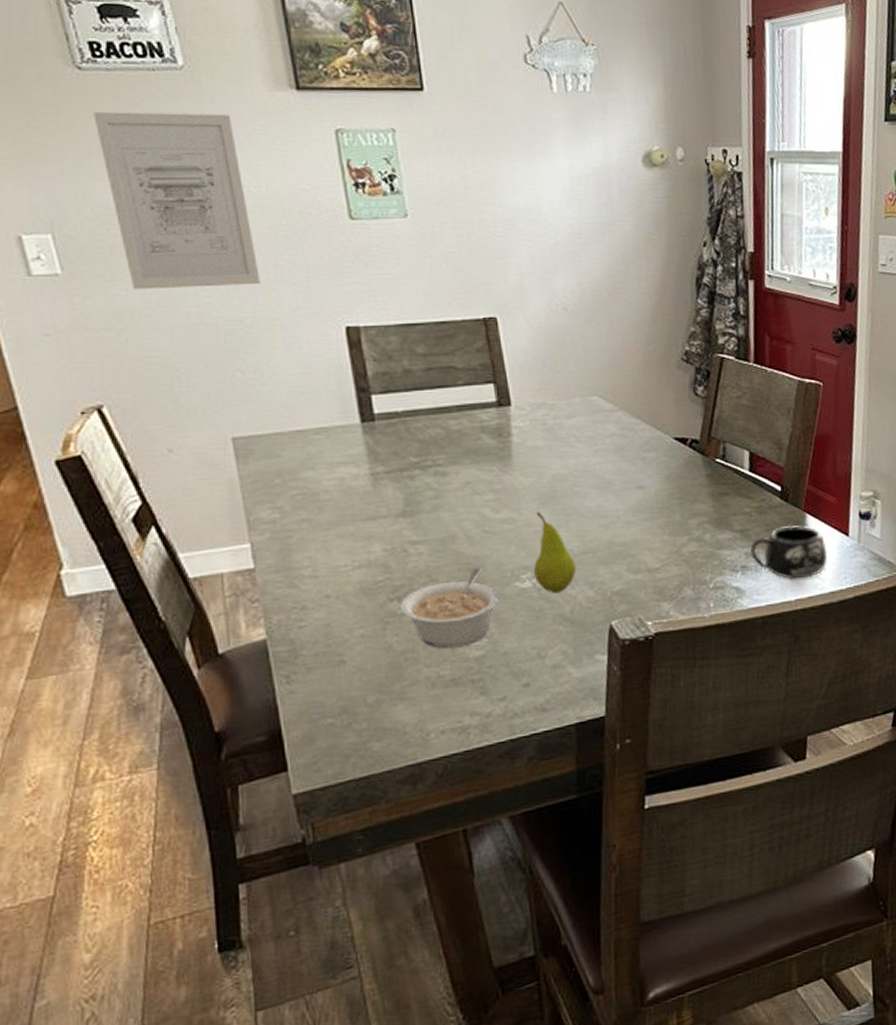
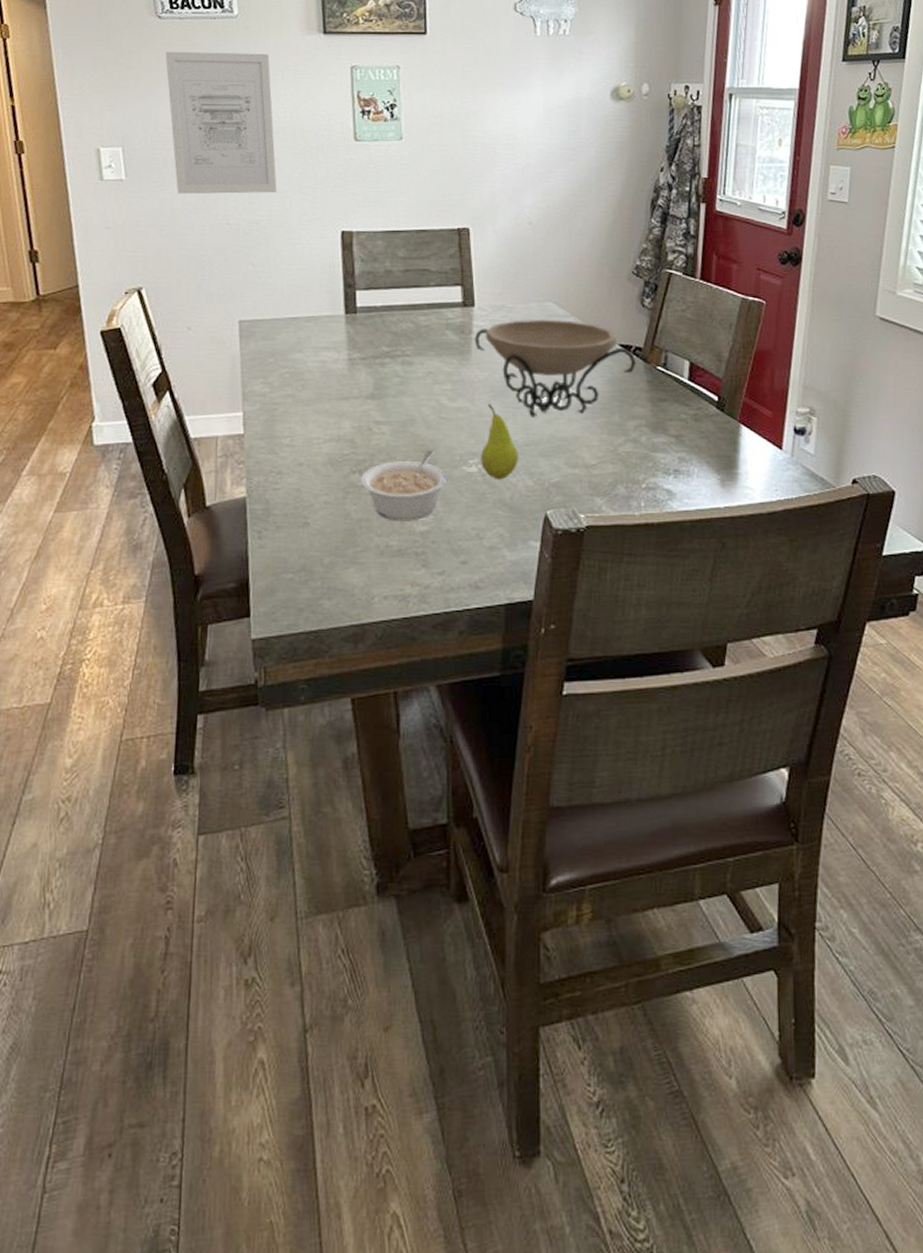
decorative bowl: none [514,415,694,523] -> present [474,319,637,417]
mug: present [750,525,827,580] -> none [684,434,759,487]

